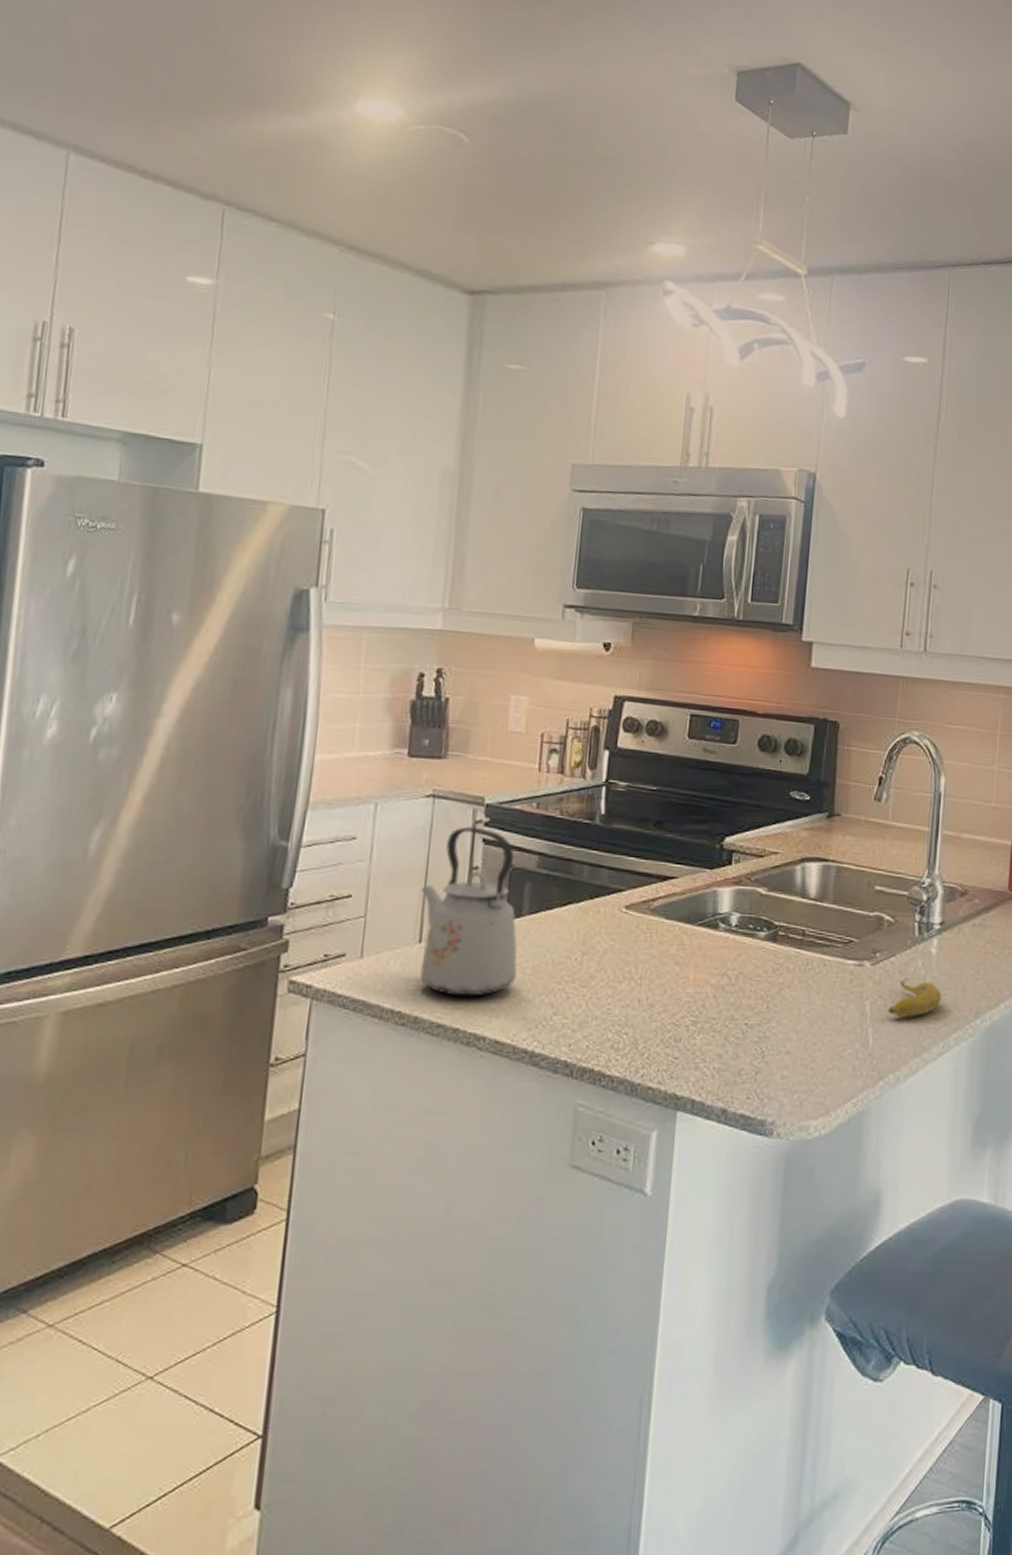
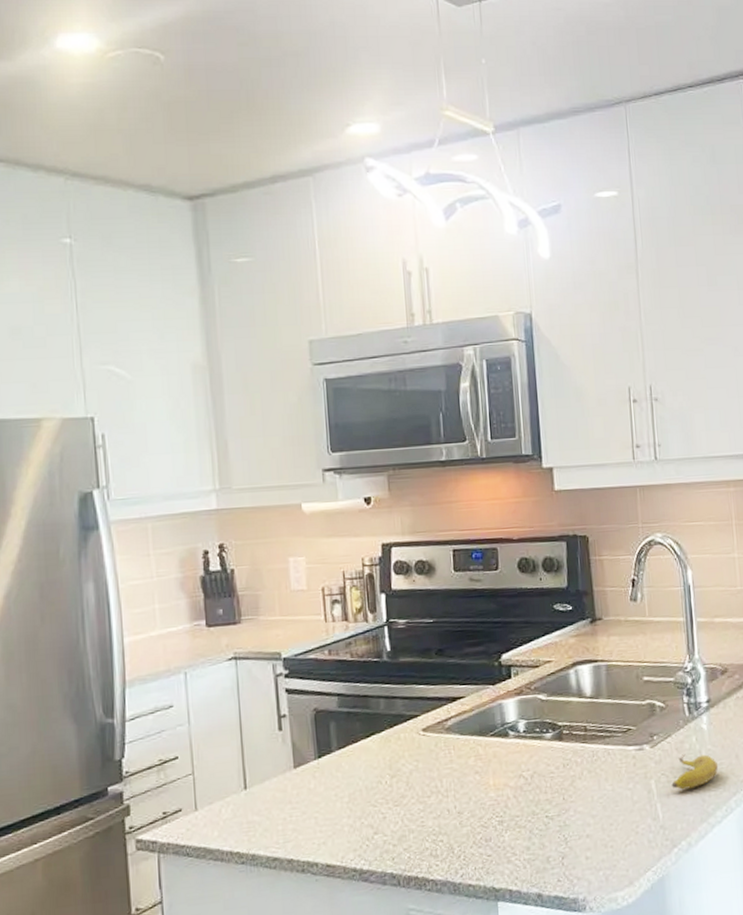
kettle: present [420,826,517,997] -> none [238,679,337,832]

